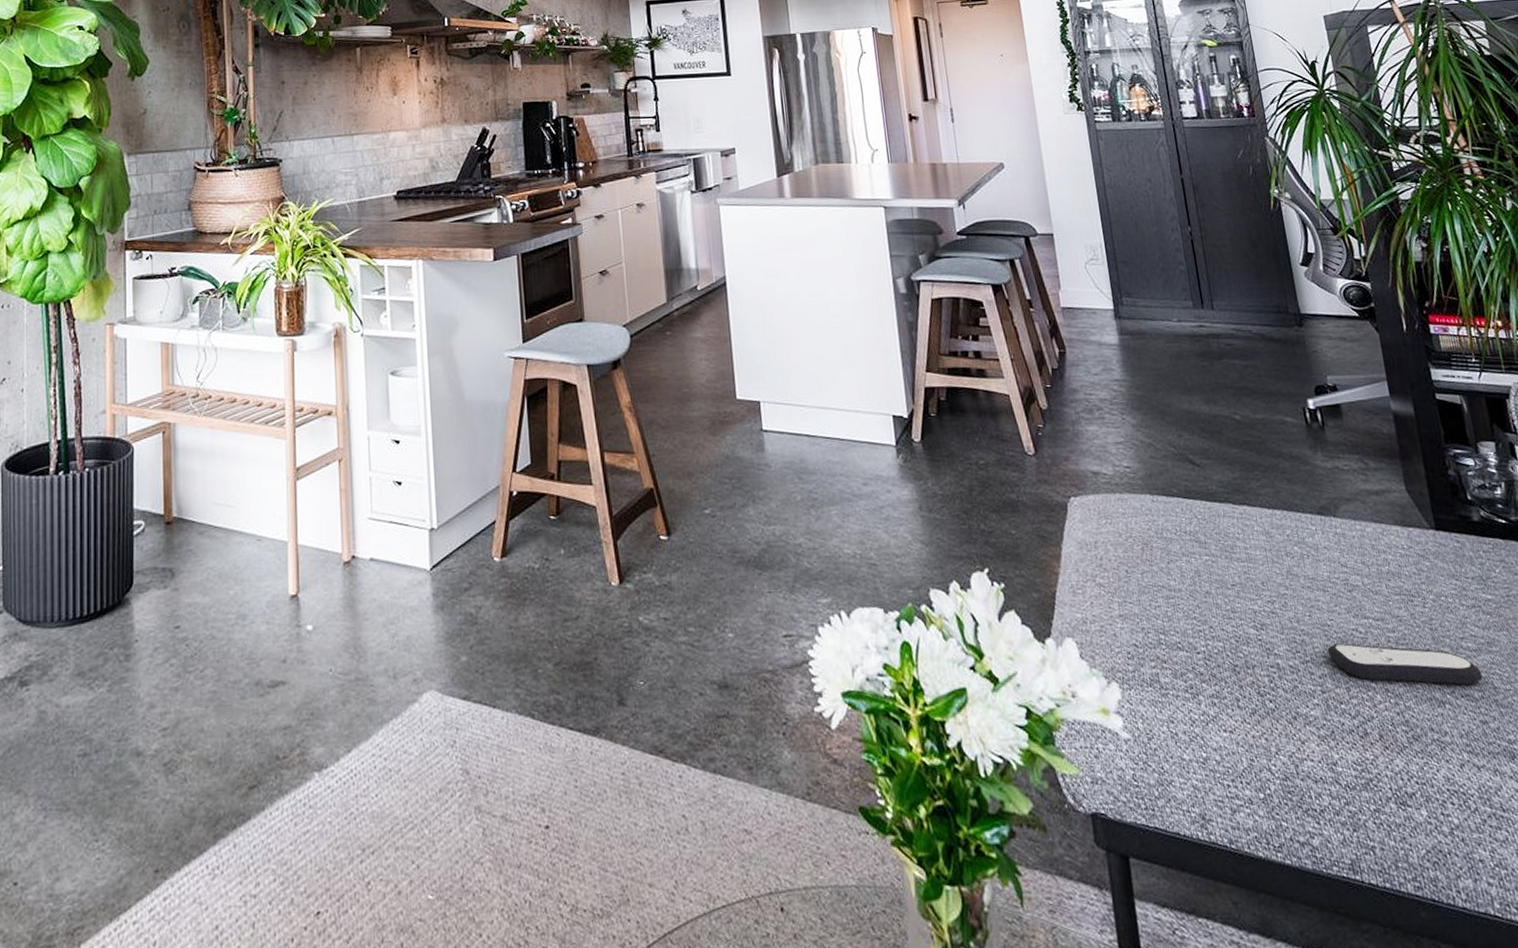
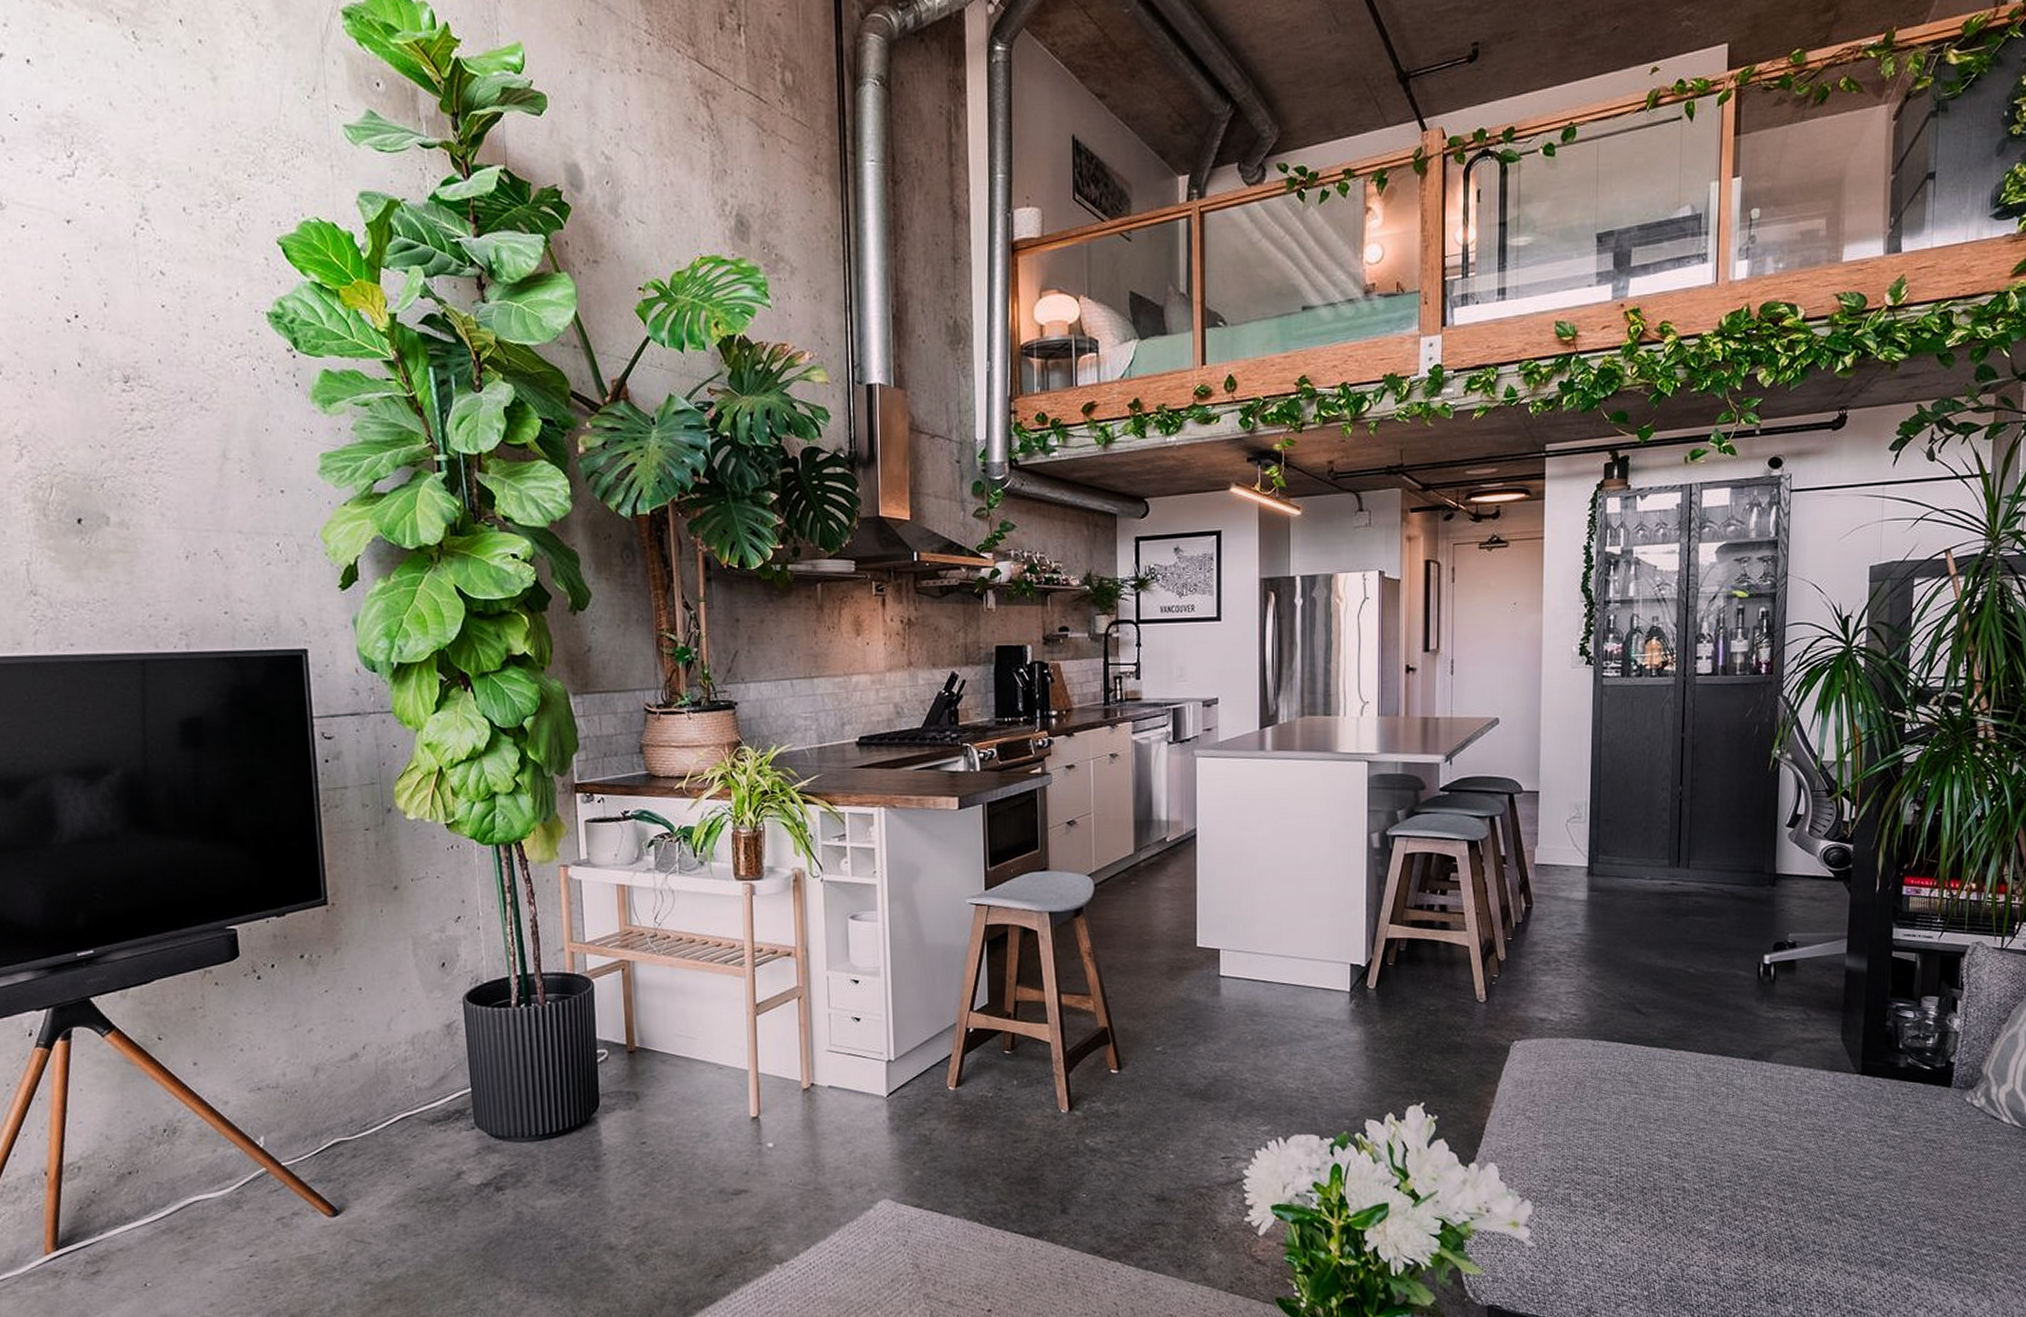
remote control: present [1327,643,1483,686] -> none [1733,1170,1873,1207]

